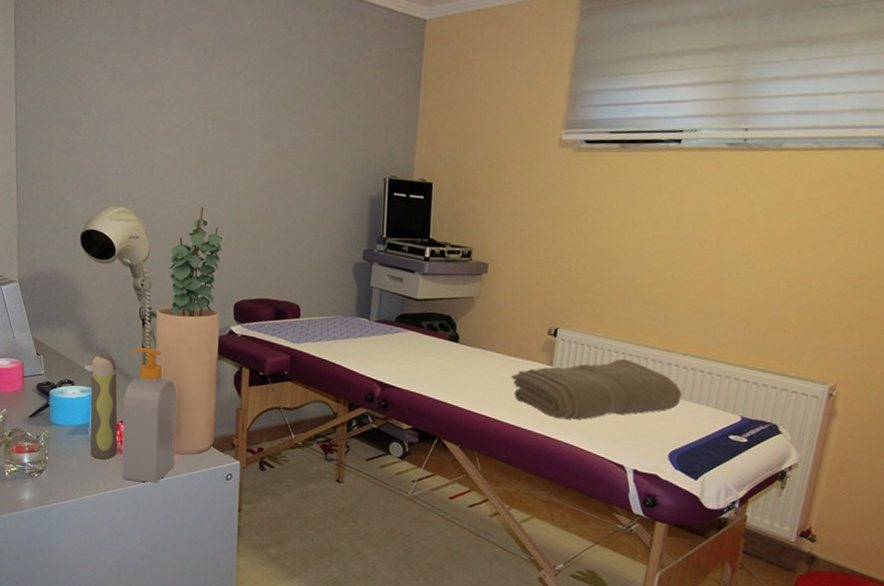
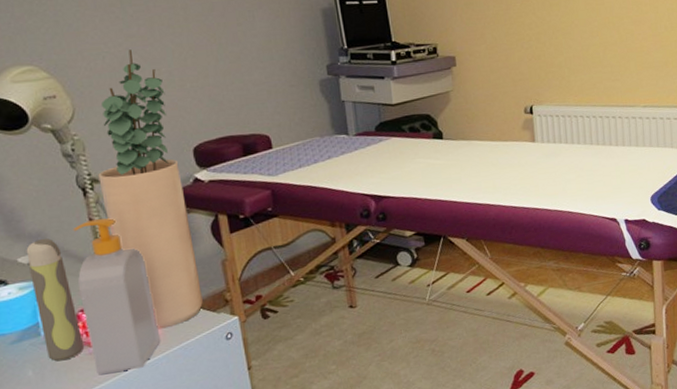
towel: present [511,358,682,420] -> none [500,121,650,190]

